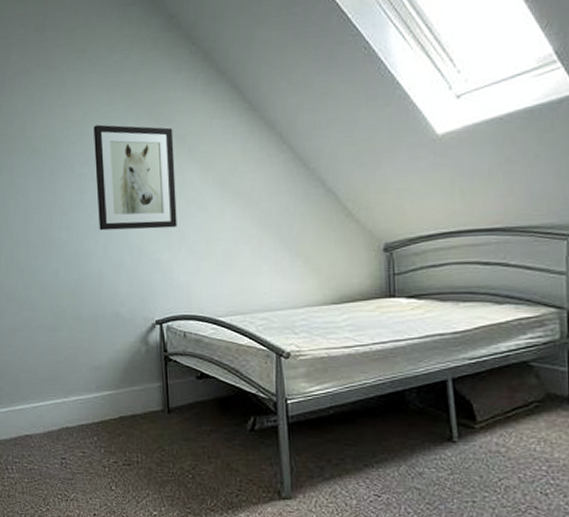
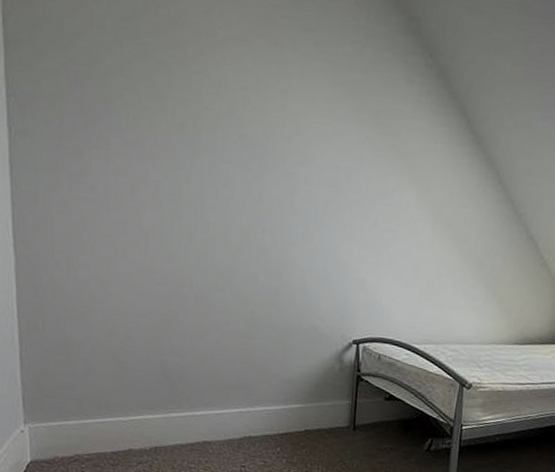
wall art: present [93,124,177,231] -> none [306,122,397,249]

